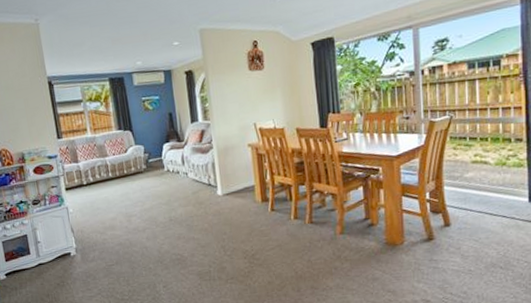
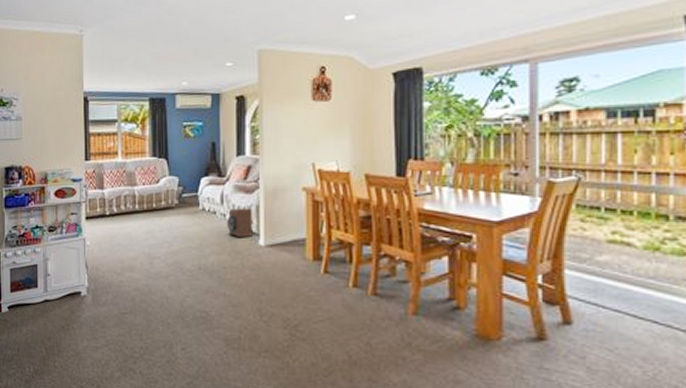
speaker: none [189,165,212,191] -> present [227,208,253,237]

